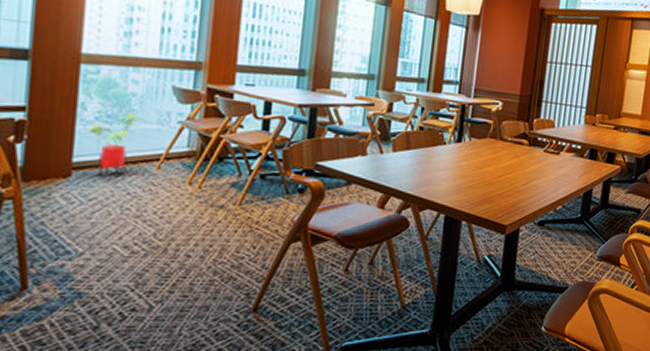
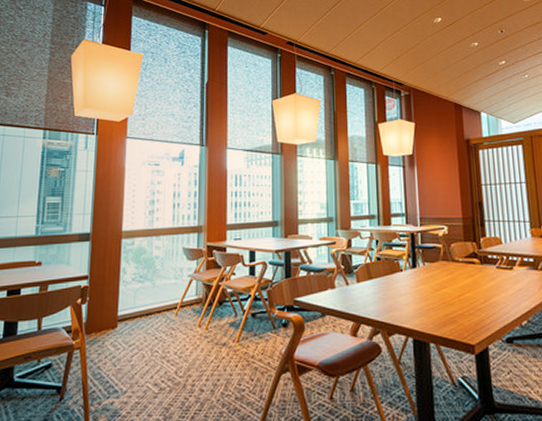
house plant: present [89,112,140,178] -> none [129,272,162,326]

